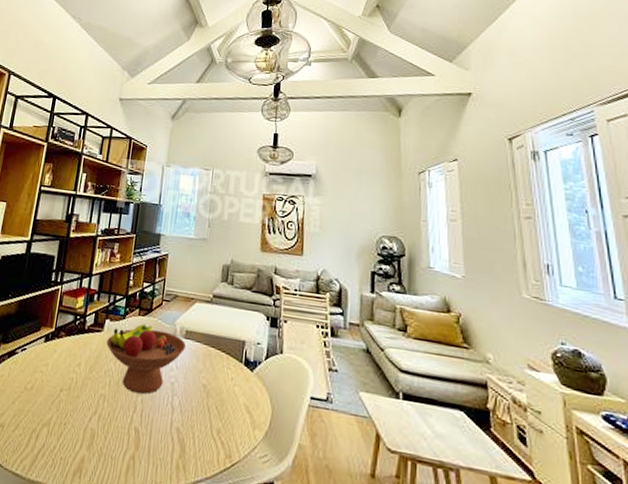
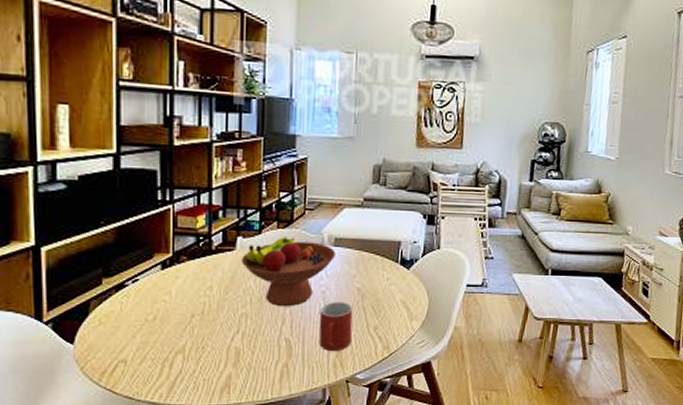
mug: none [165,395,198,451] -> present [319,302,353,352]

